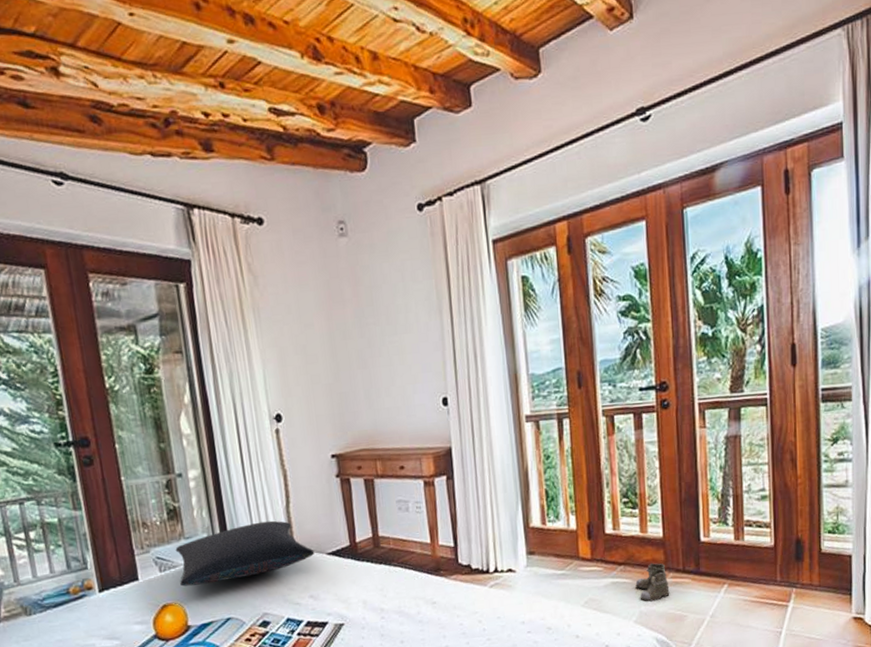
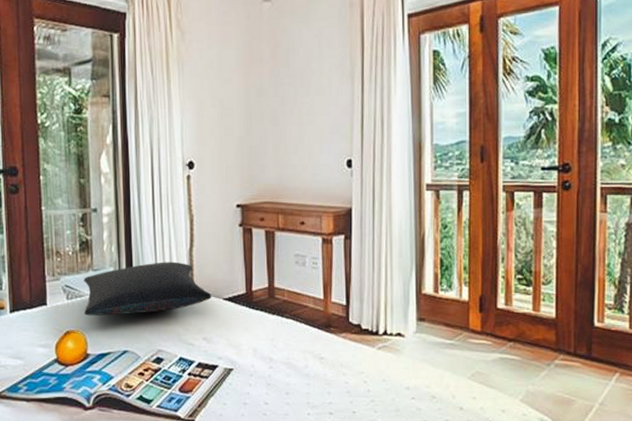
boots: present [635,563,670,602] -> none [524,343,559,382]

